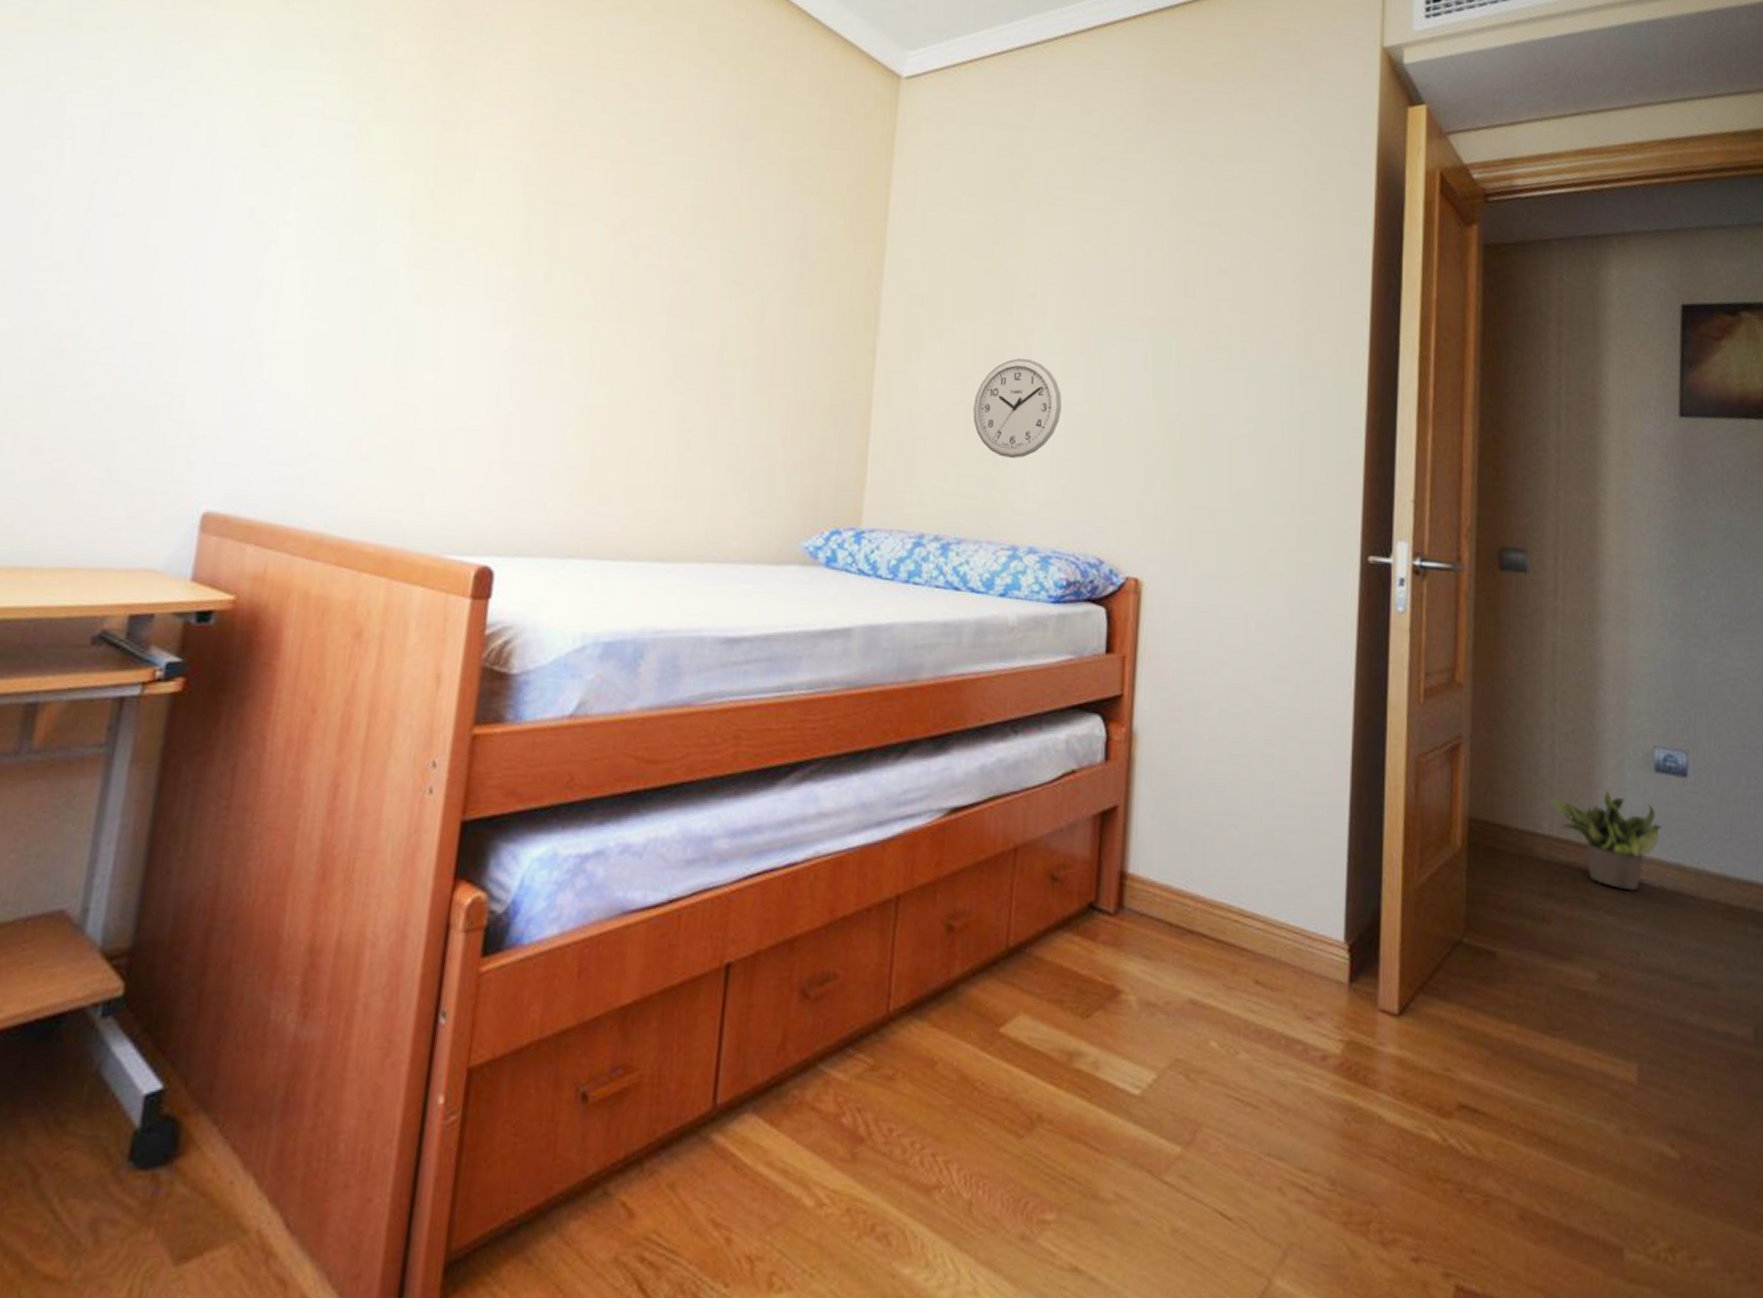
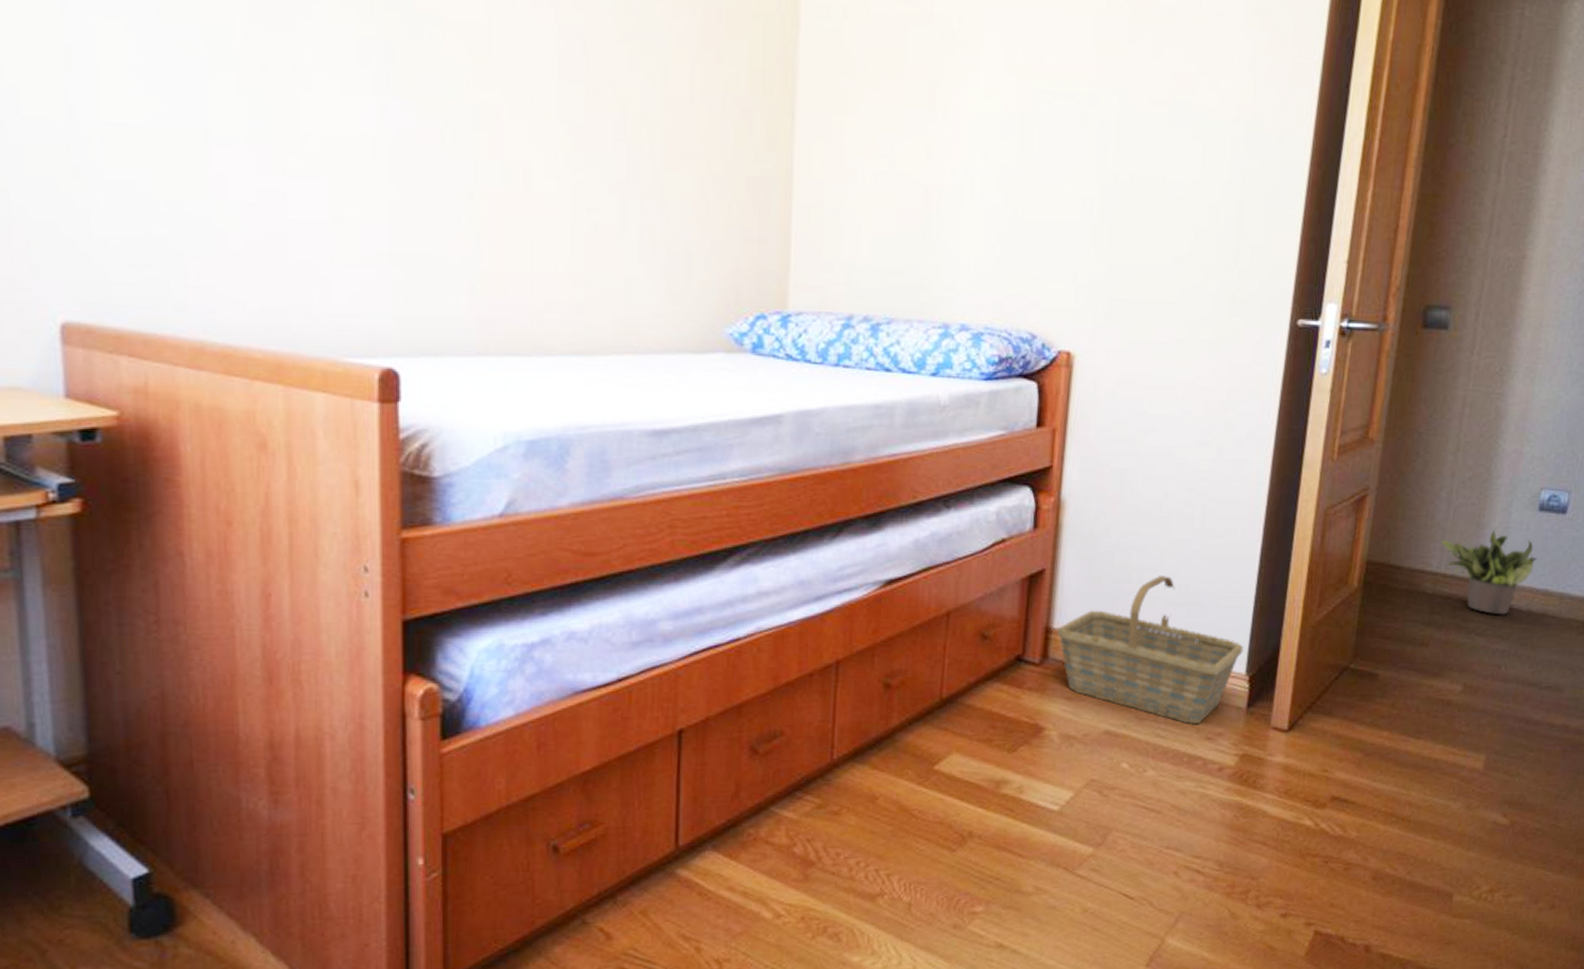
wall clock: present [973,358,1062,458] -> none [901,119,996,231]
basket: none [1133,821,1339,1000] -> present [1057,576,1243,725]

